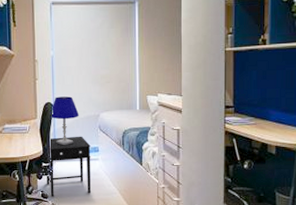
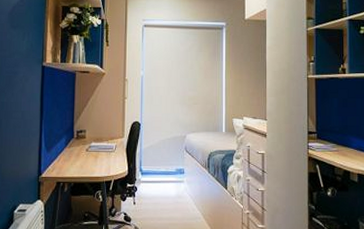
side table: present [46,136,91,198] -> none [130,157,176,221]
table lamp: present [50,96,79,145] -> none [137,116,166,165]

